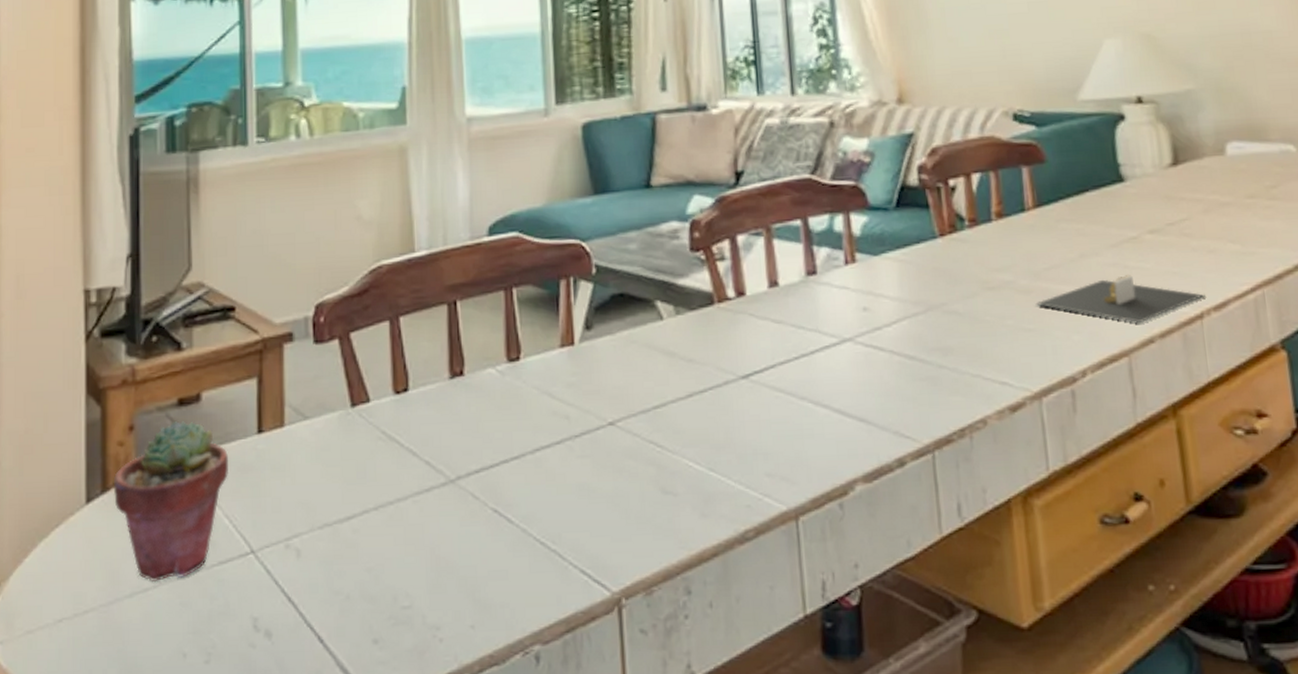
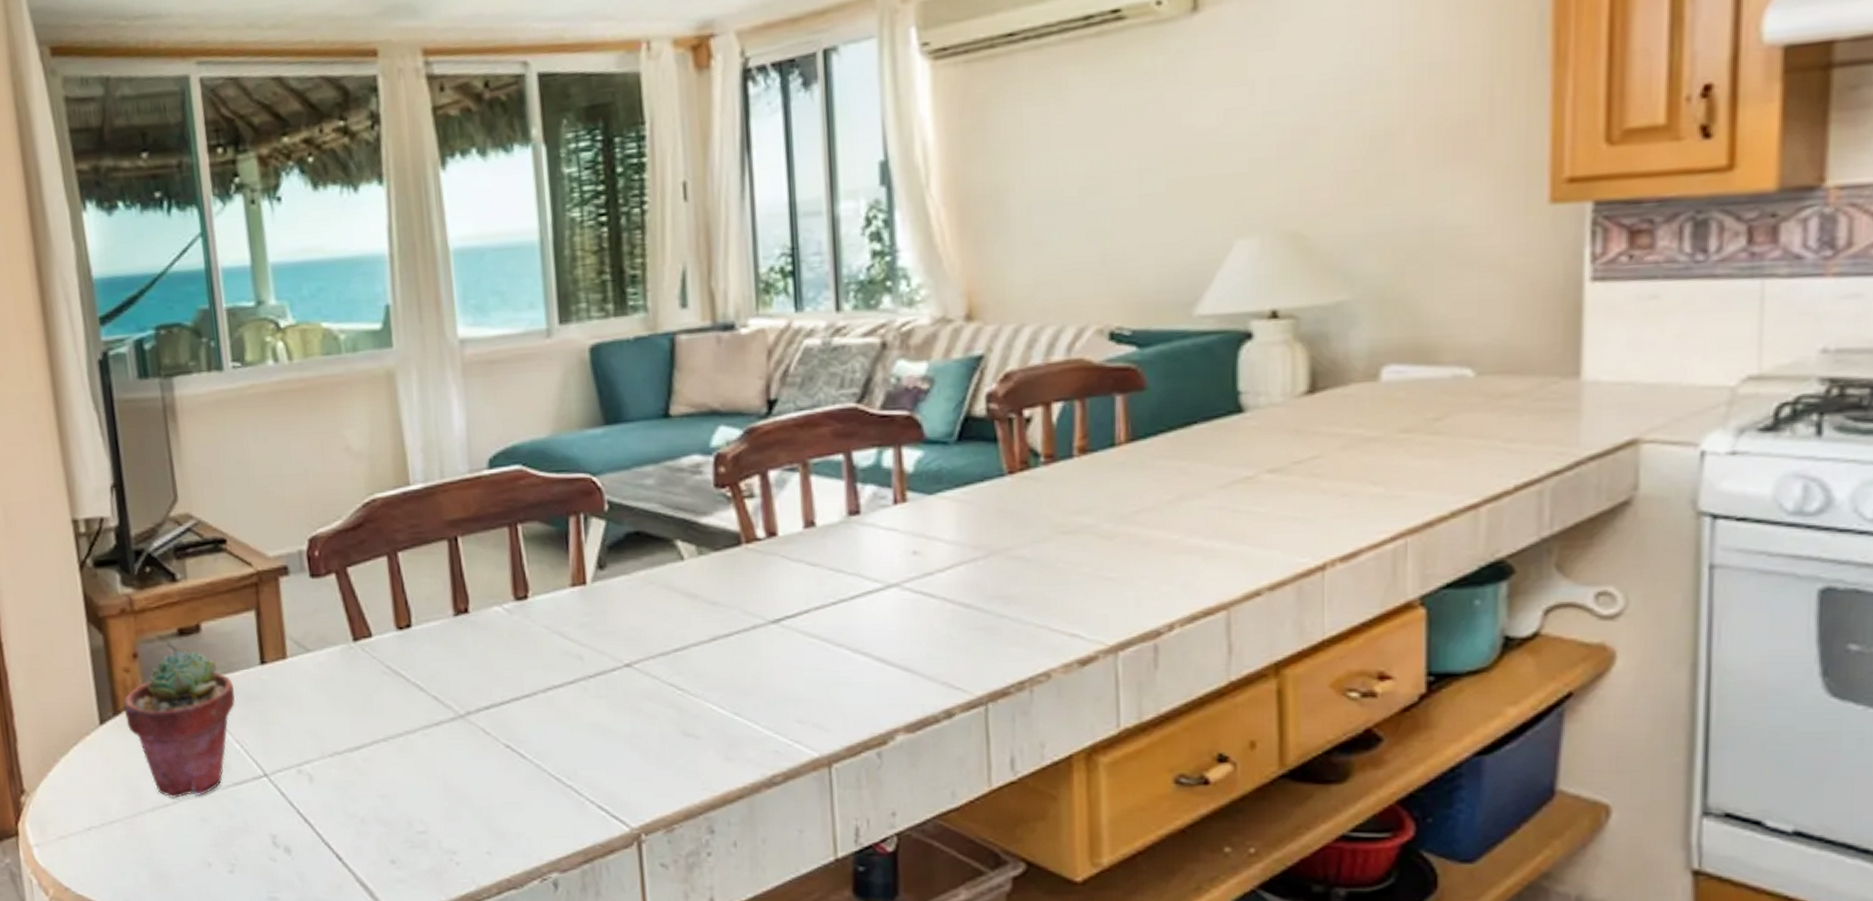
napkin holder: present [1035,274,1205,324] -> none [1119,518,1331,574]

